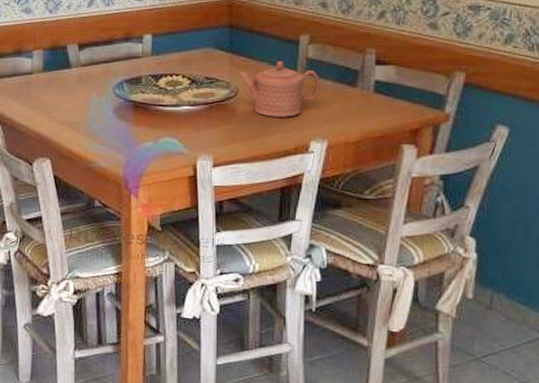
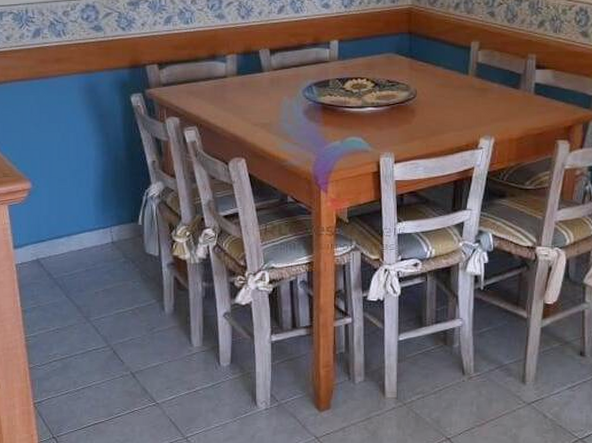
teapot: present [239,60,319,117] -> none [417,65,487,117]

